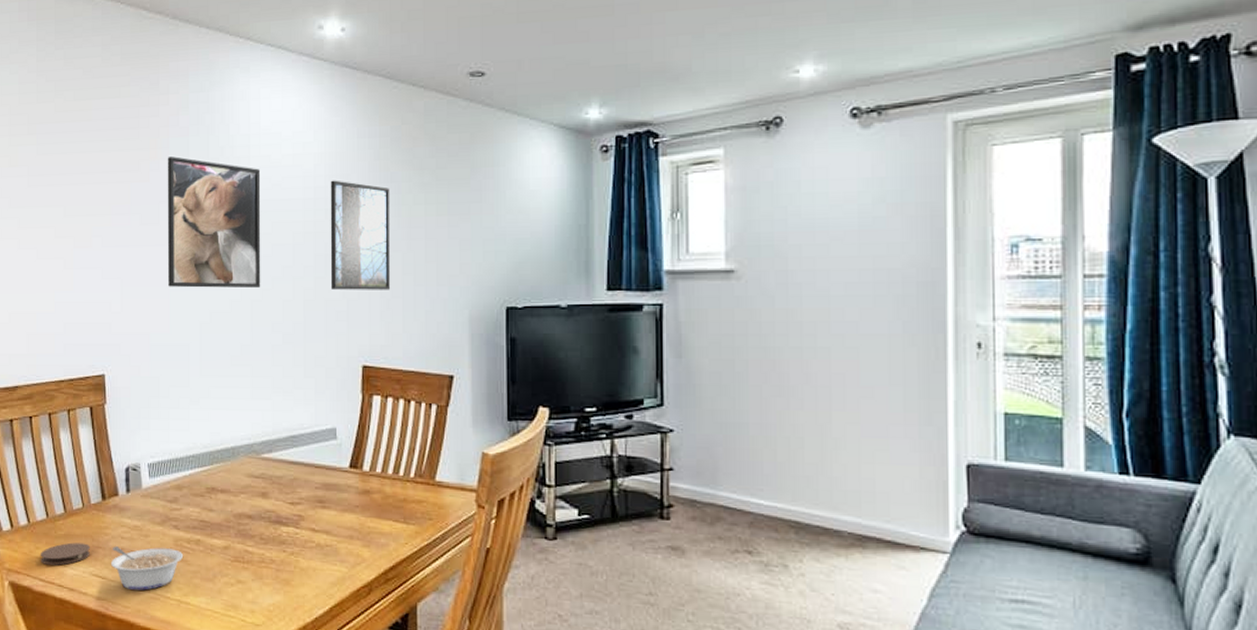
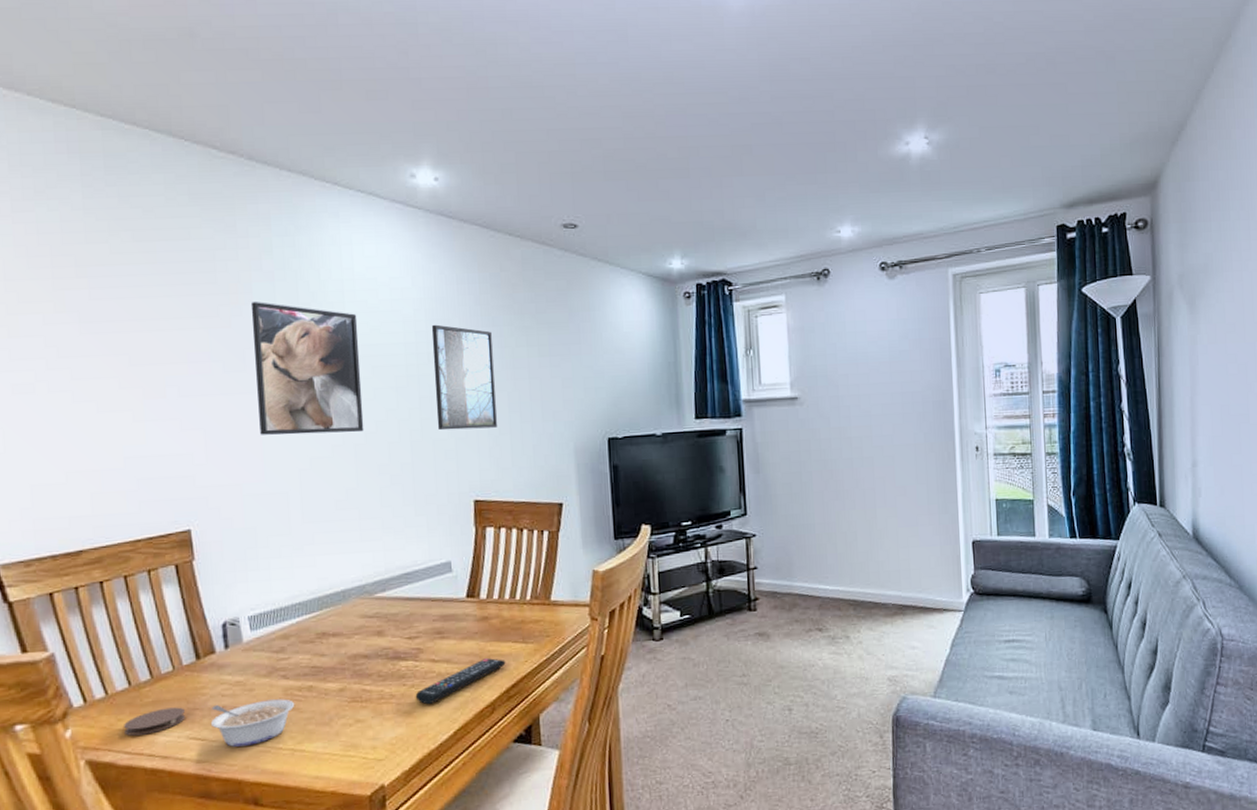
remote control: none [294,535,385,576] -> present [415,658,506,705]

